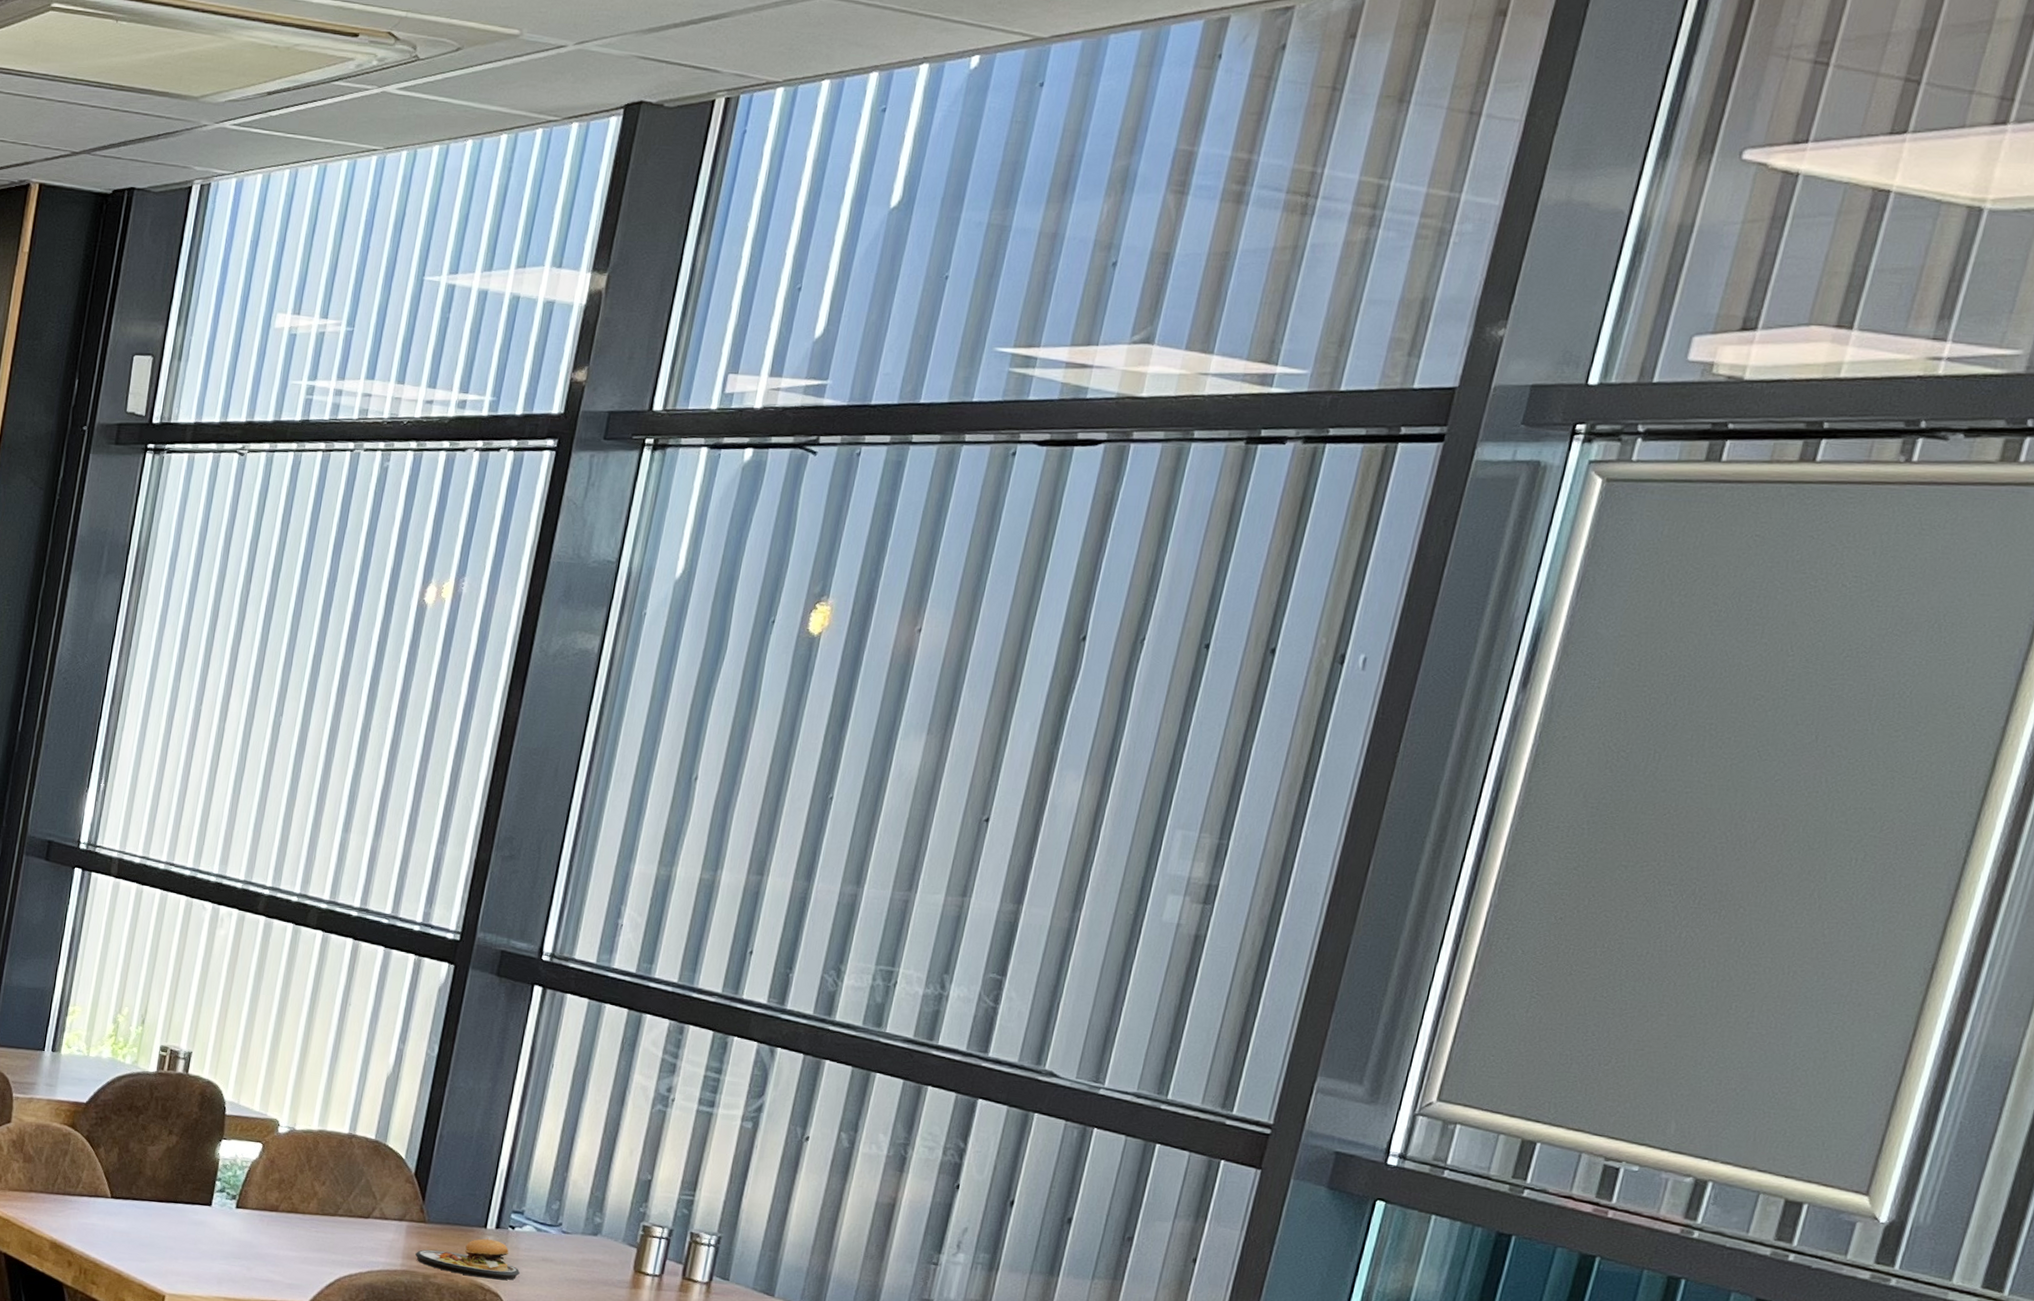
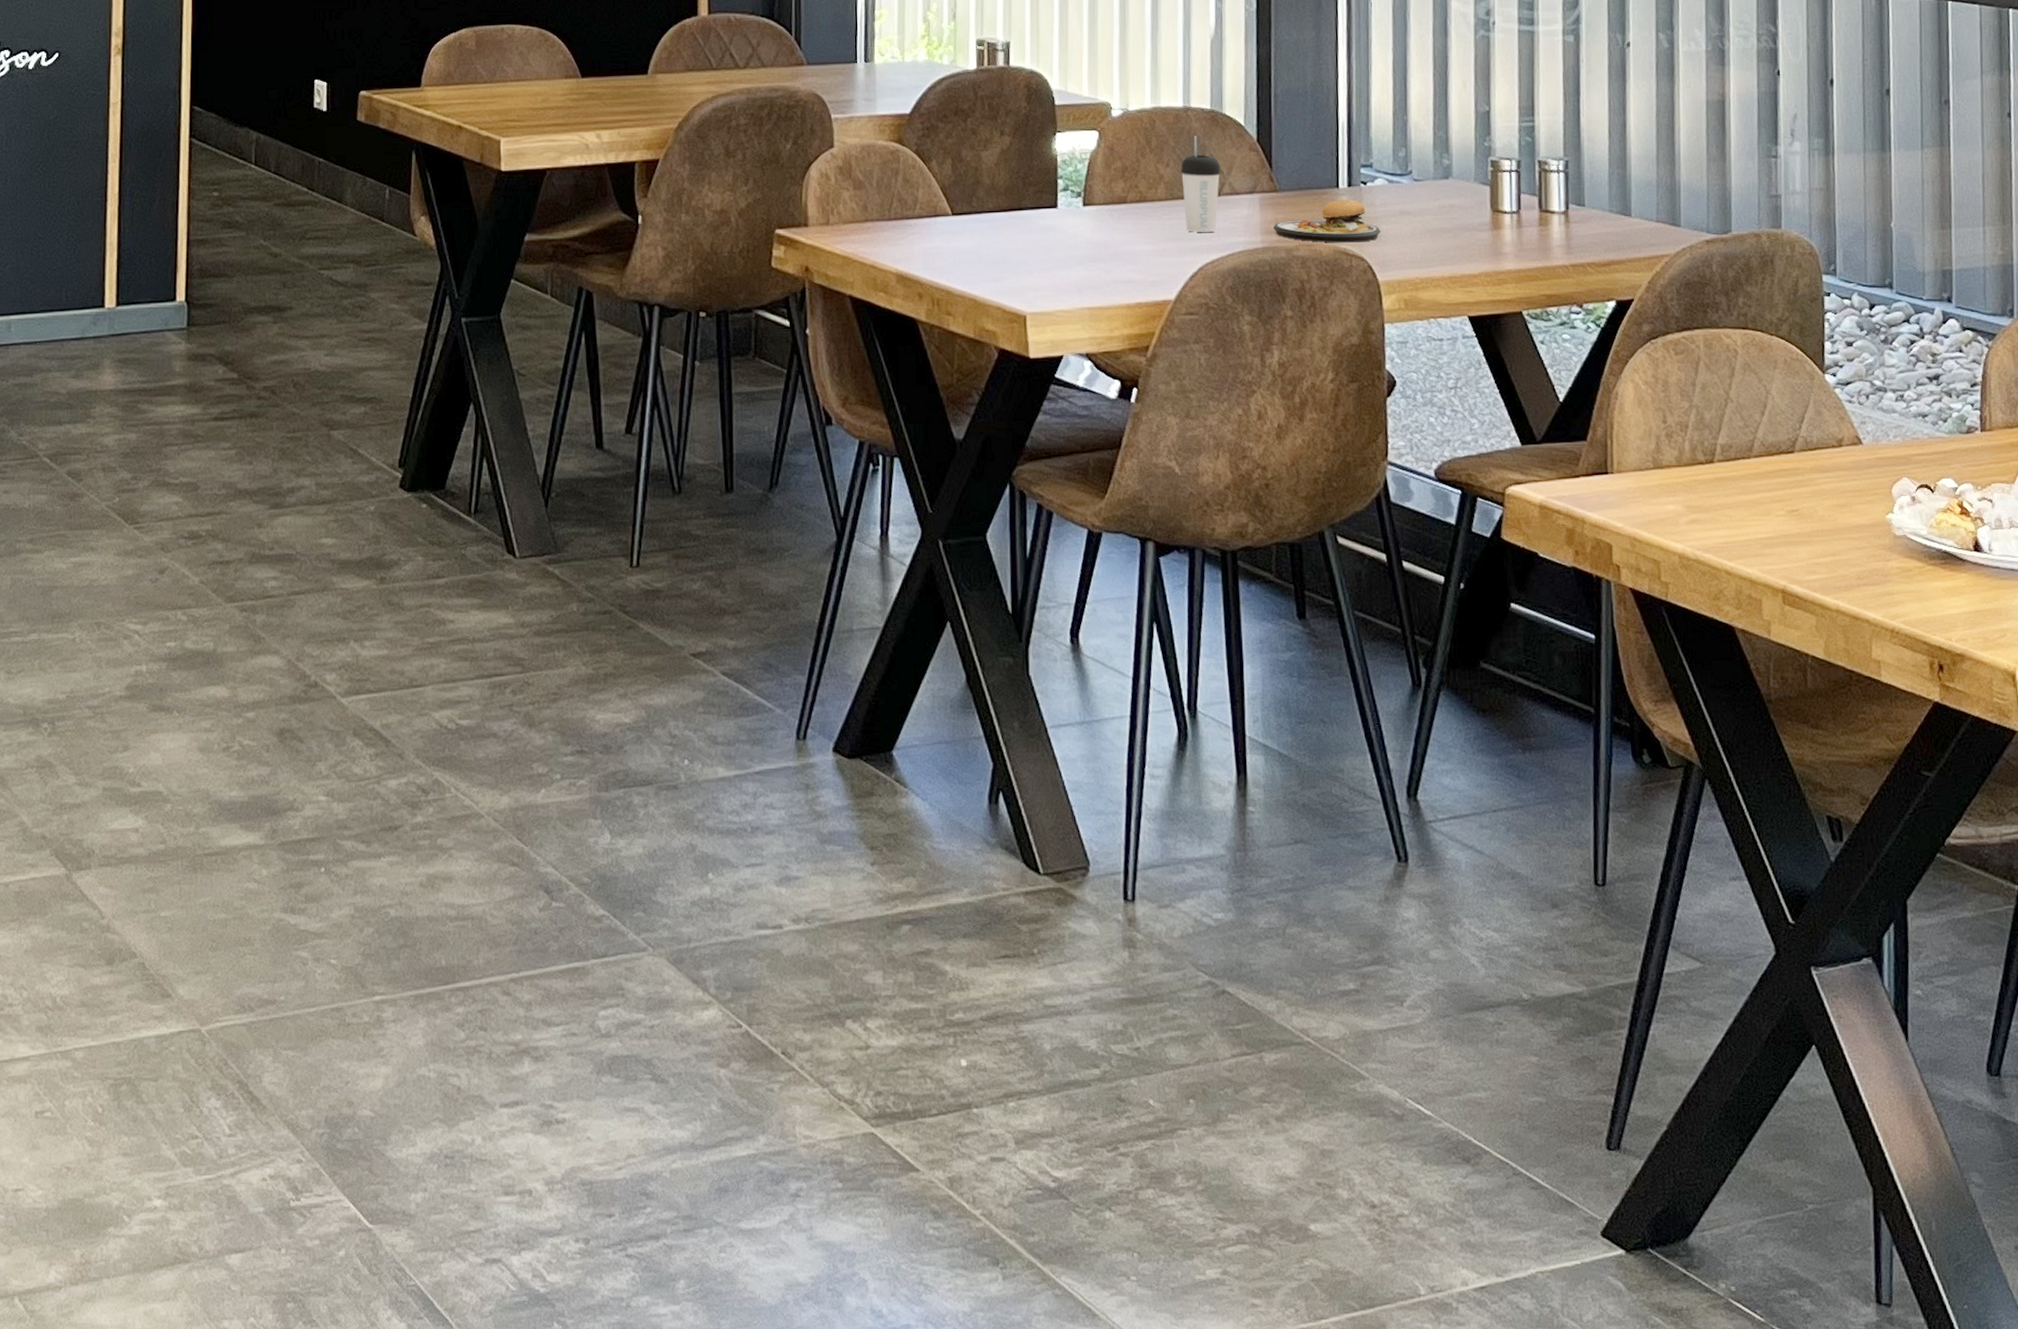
beverage cup: none [331,1161,375,1249] -> present [1180,136,1221,232]

